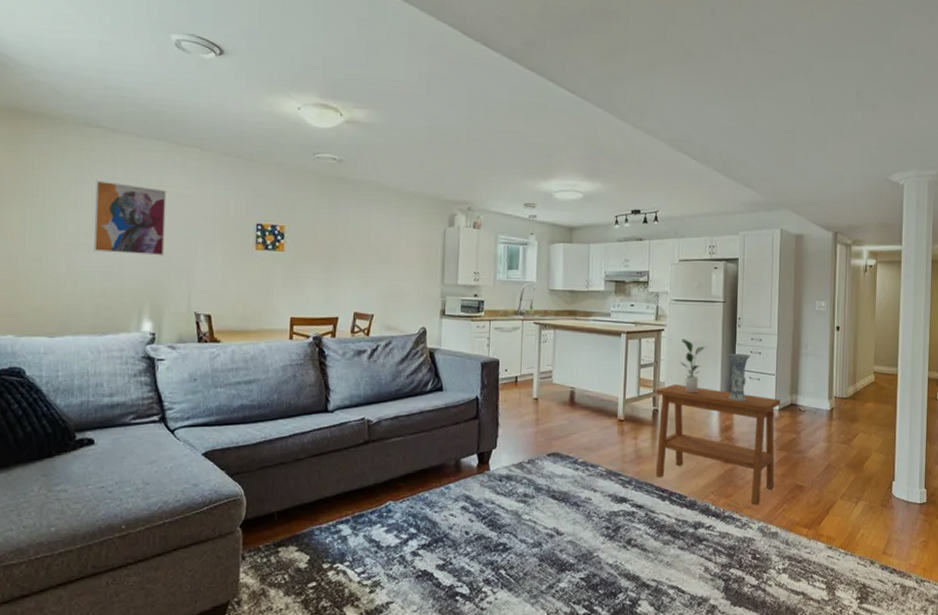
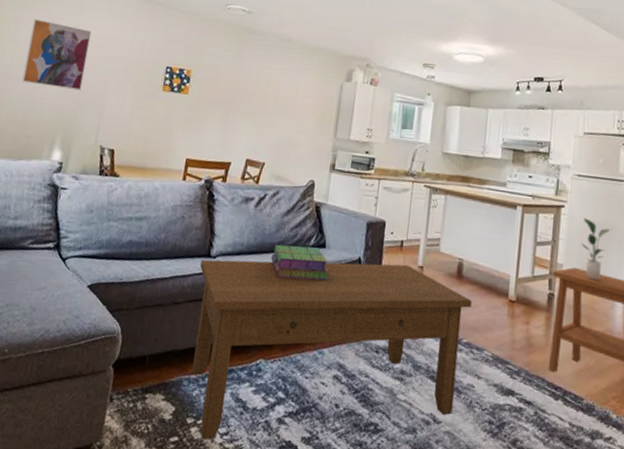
coffee table: none [319,398,585,581] -> present [191,259,472,440]
stack of books: none [390,391,448,423] -> present [271,244,329,281]

